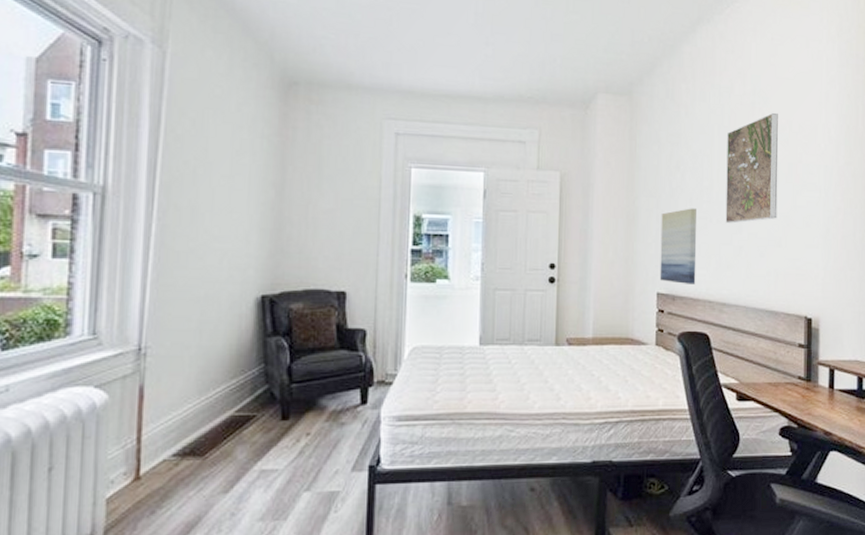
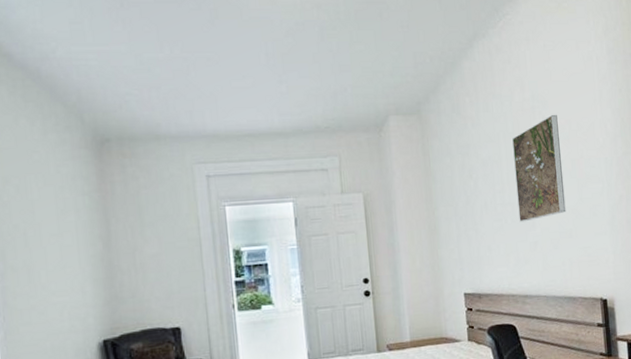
wall art: present [659,208,697,284] -> none [460,212,499,283]

